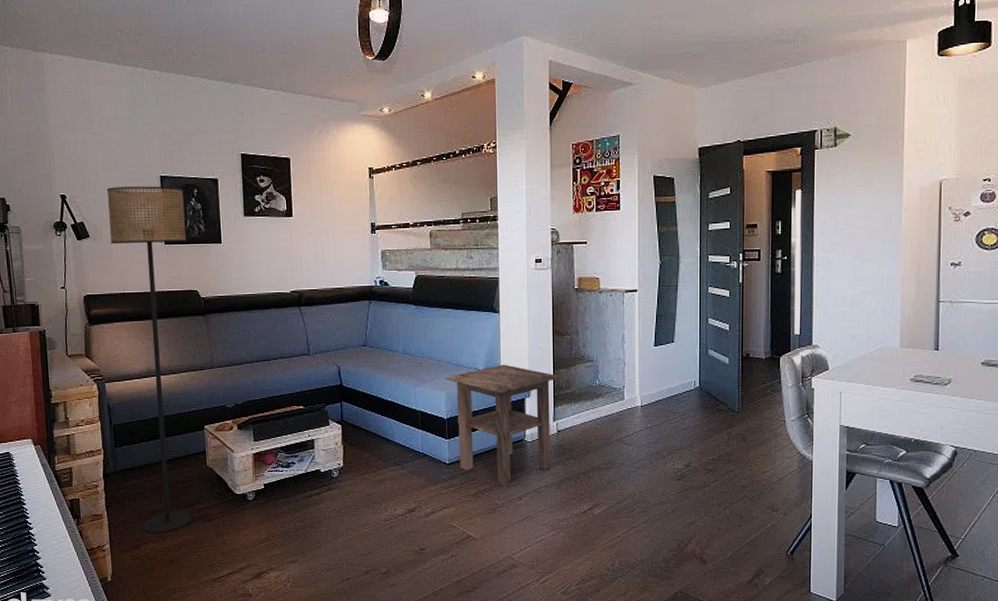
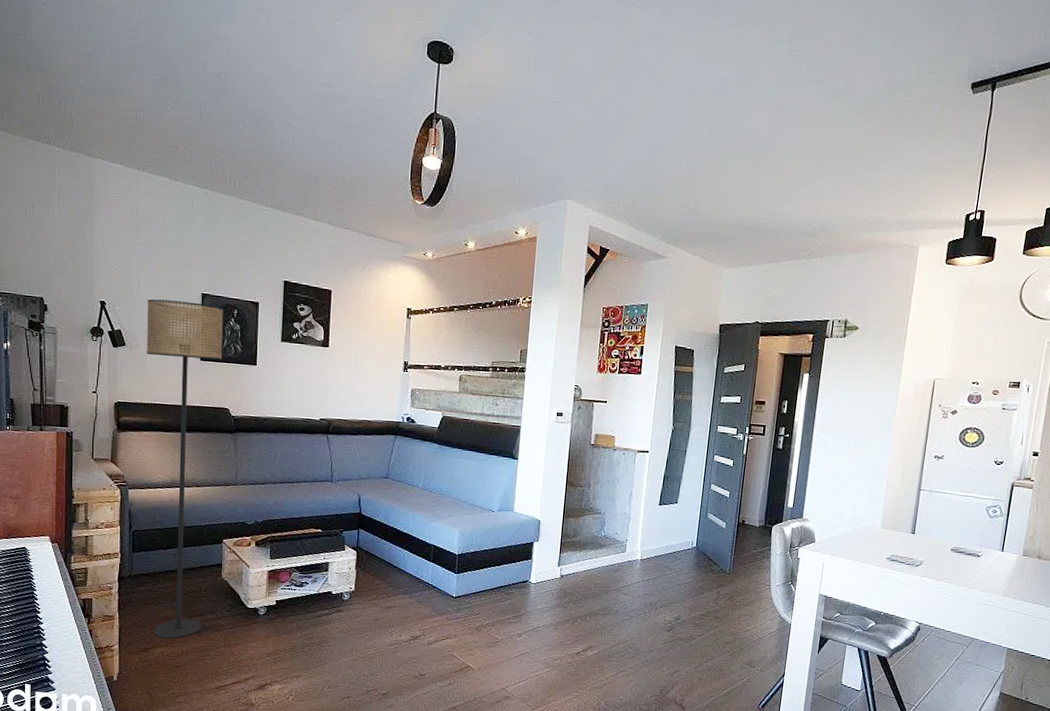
side table: present [445,364,561,487] -> none [460,508,569,623]

